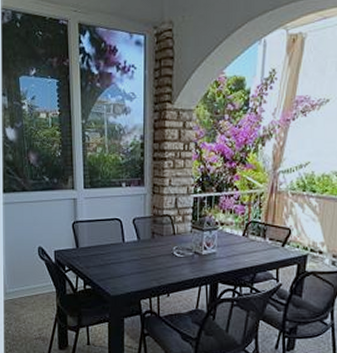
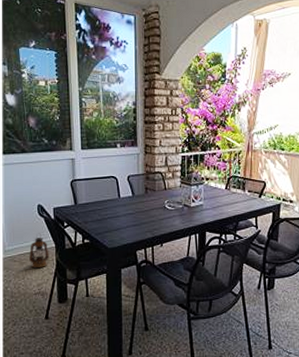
lantern: none [30,276,50,313] -> present [29,233,49,269]

